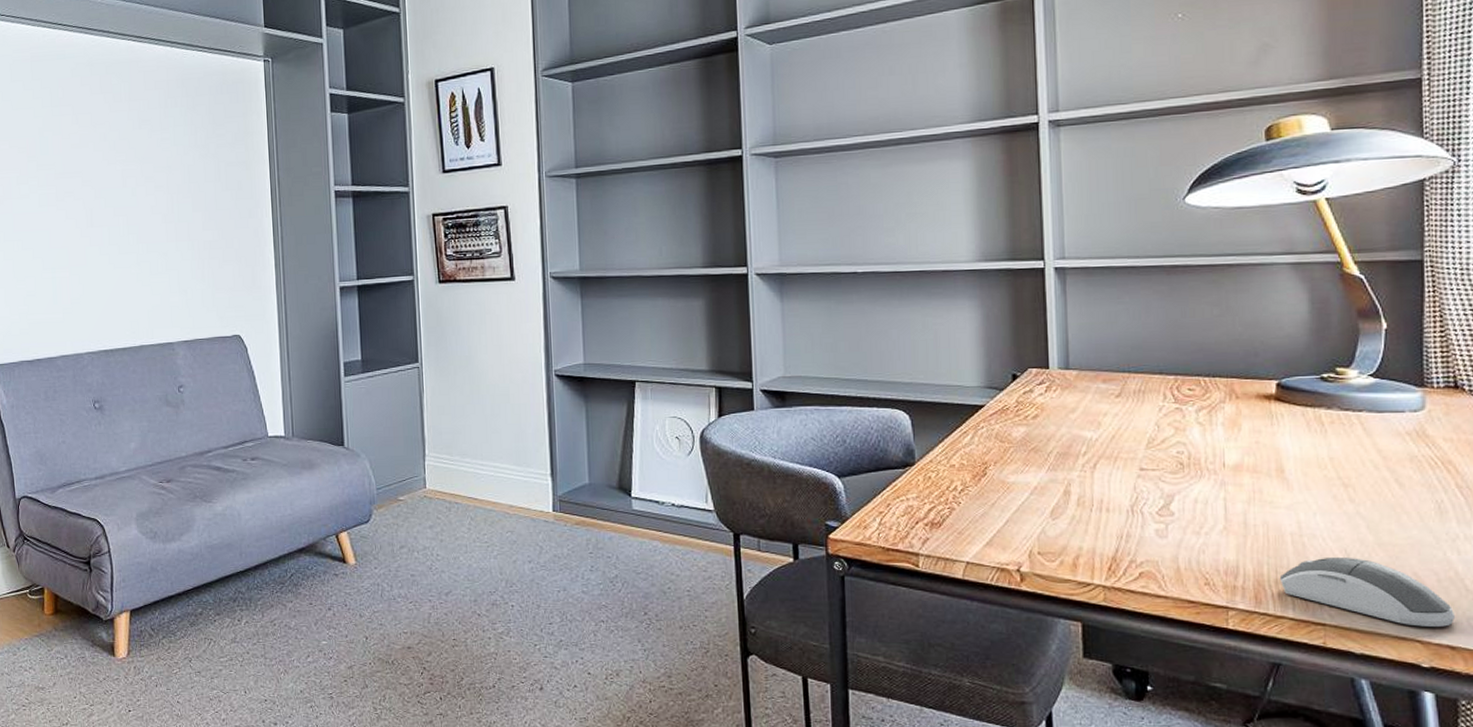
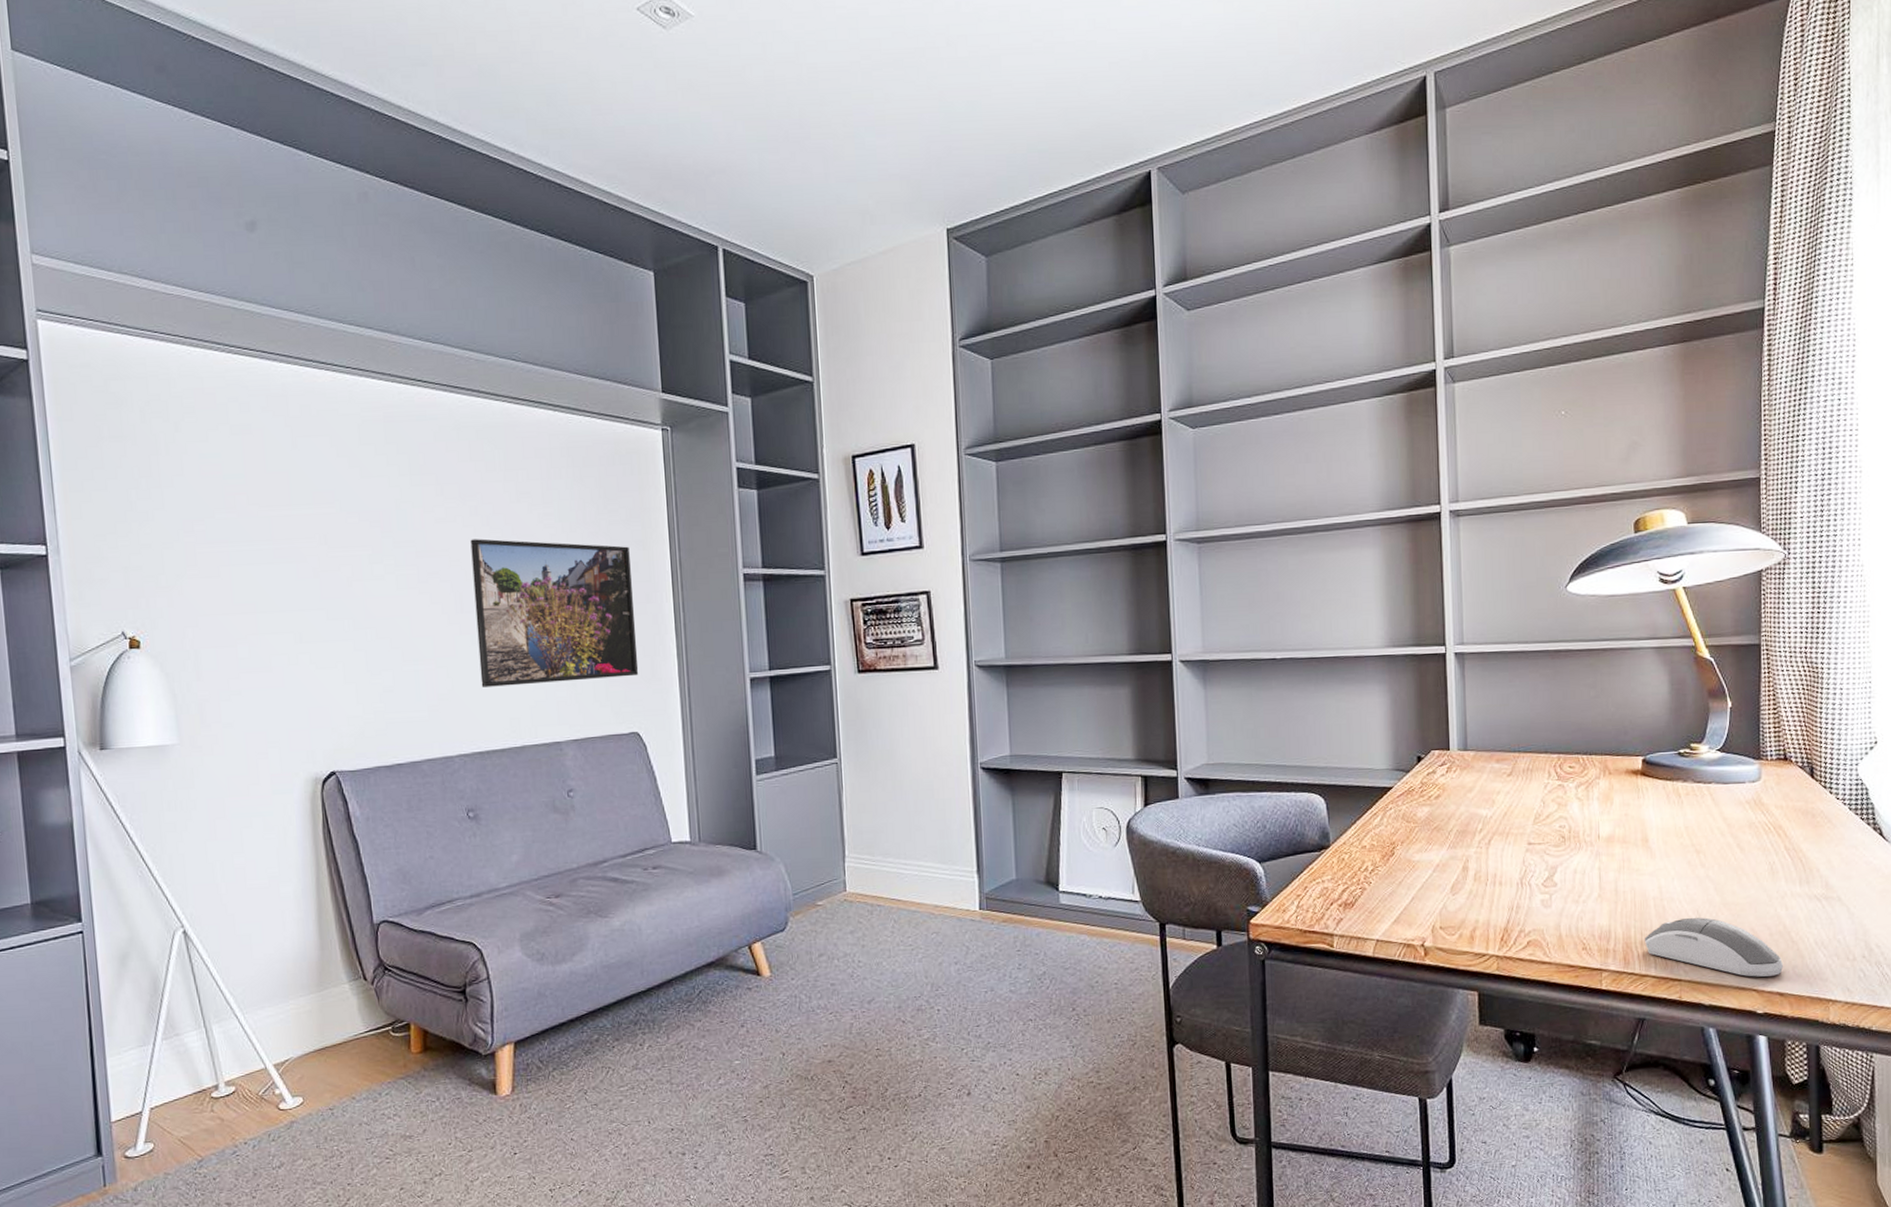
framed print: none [100,161,241,293] -> present [470,539,639,687]

